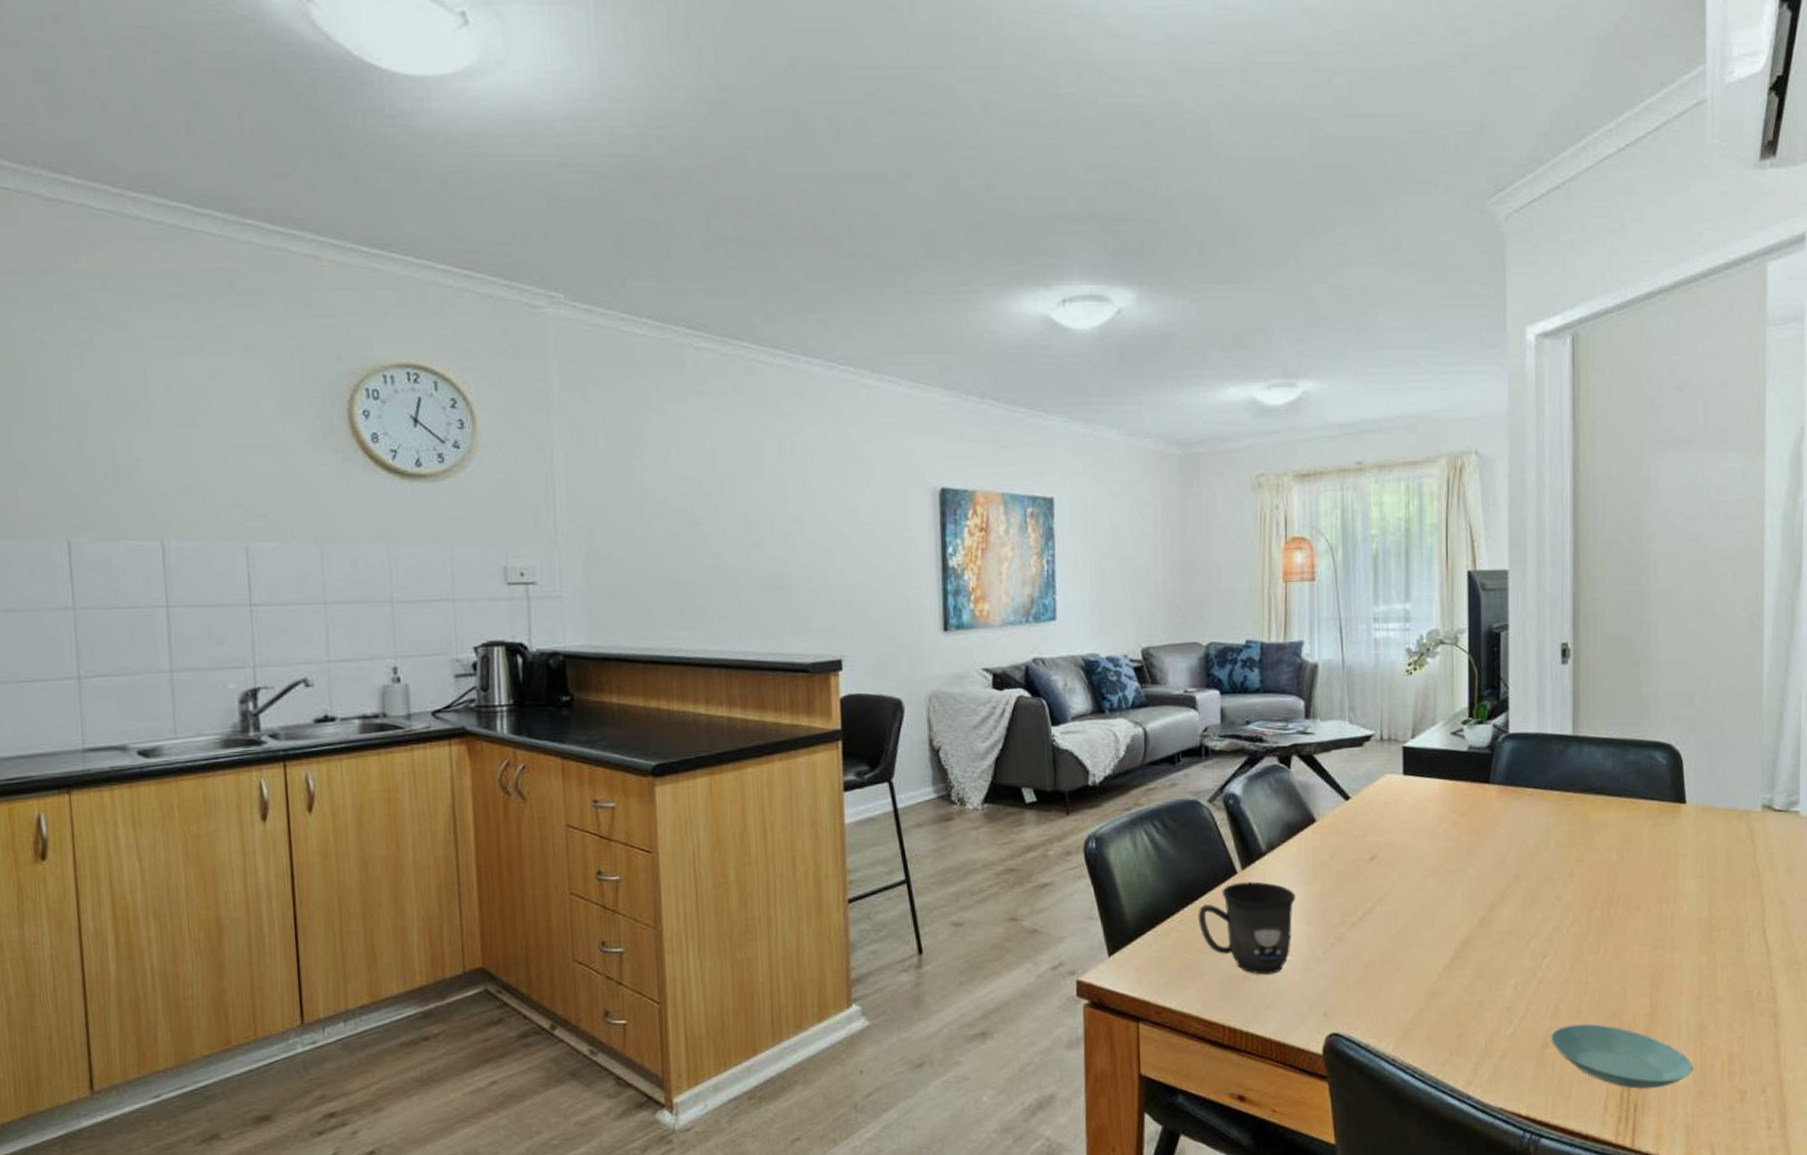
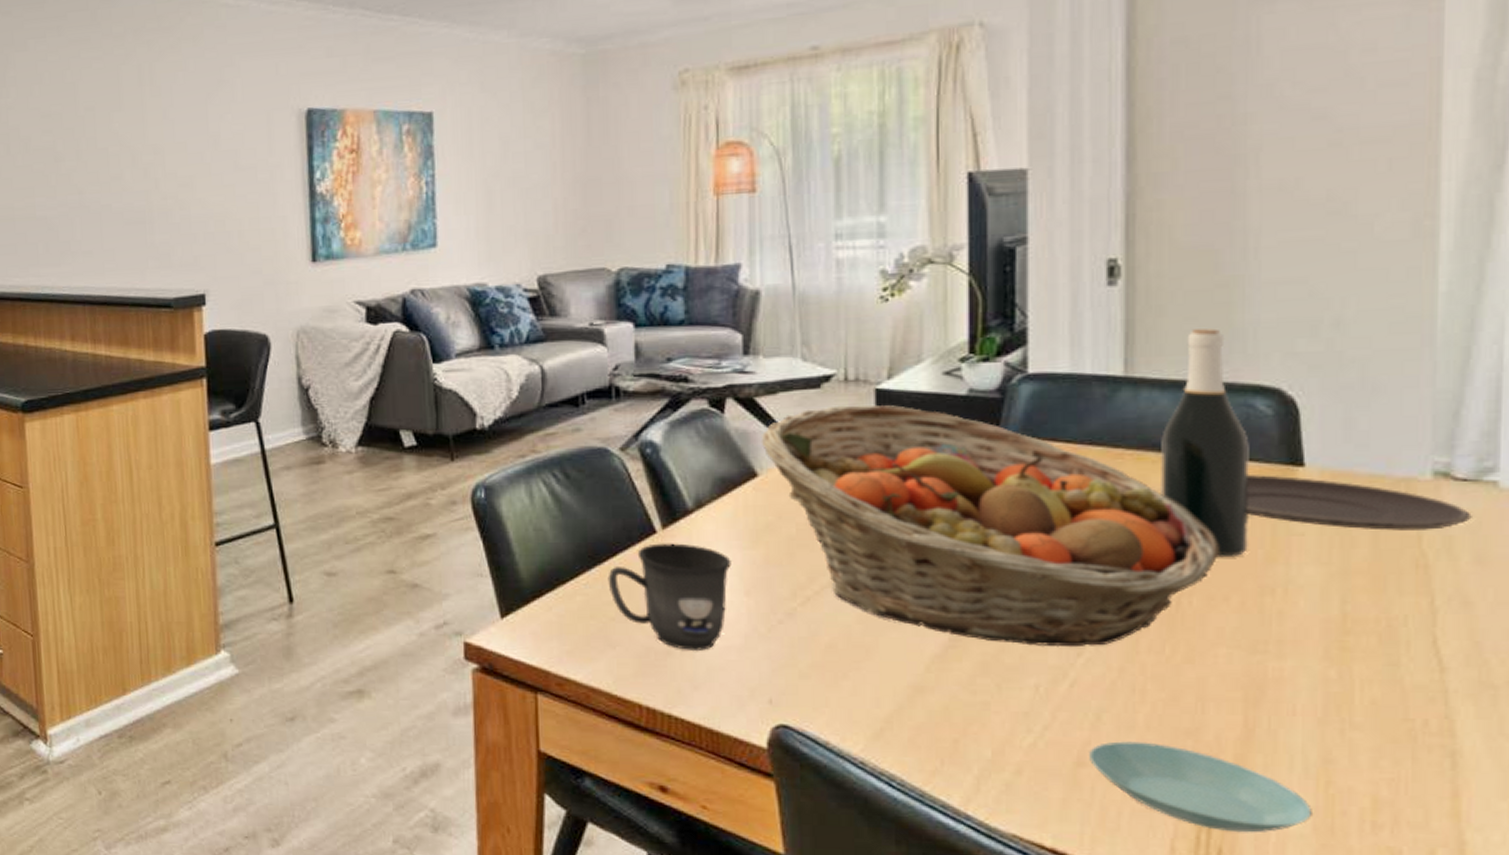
fruit basket: none [1318,759,1634,953] -> present [760,404,1219,648]
wine bottle: none [1597,698,1652,874] -> present [1161,328,1249,556]
plate: none [1651,810,1785,850] -> present [1247,475,1472,531]

